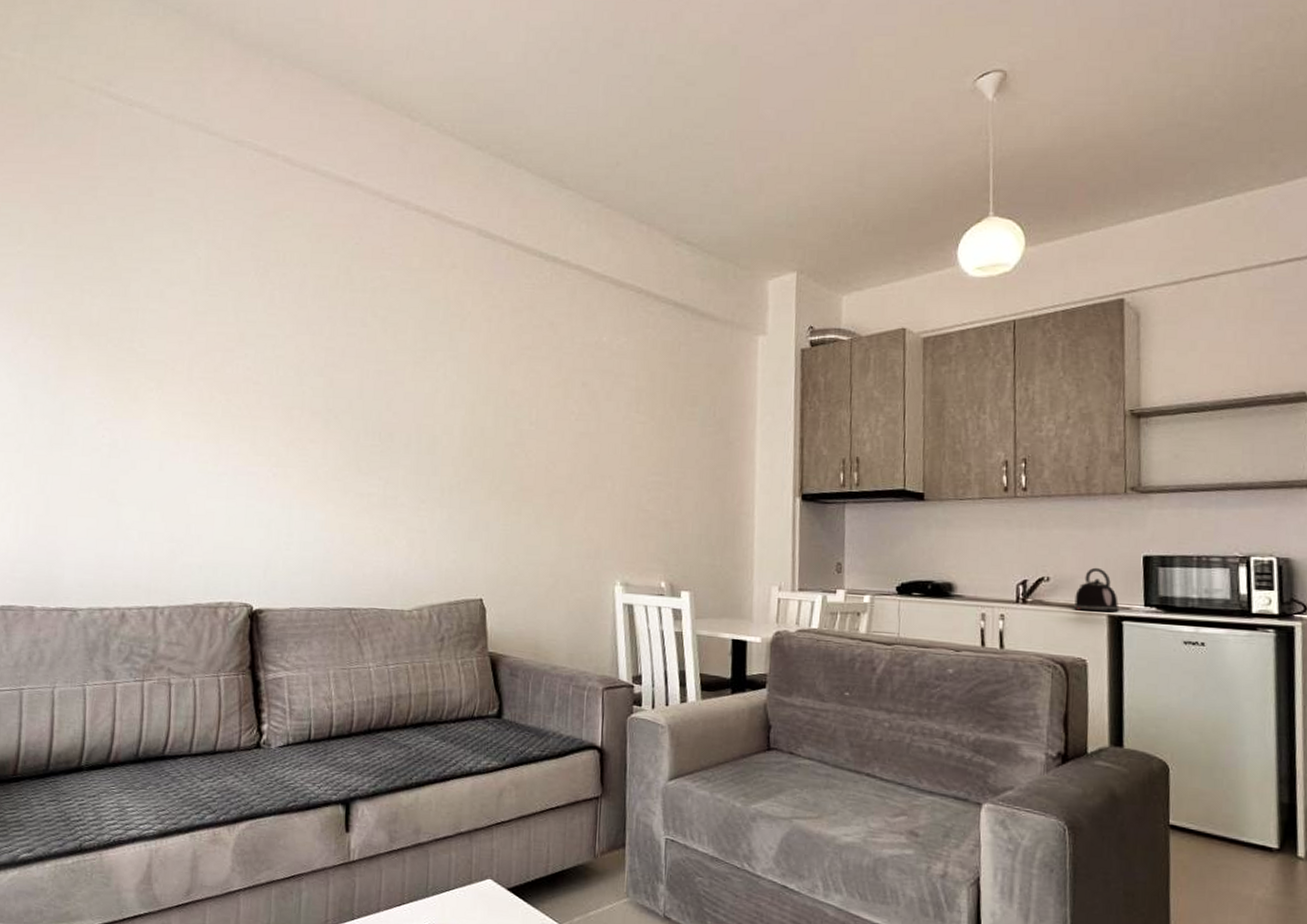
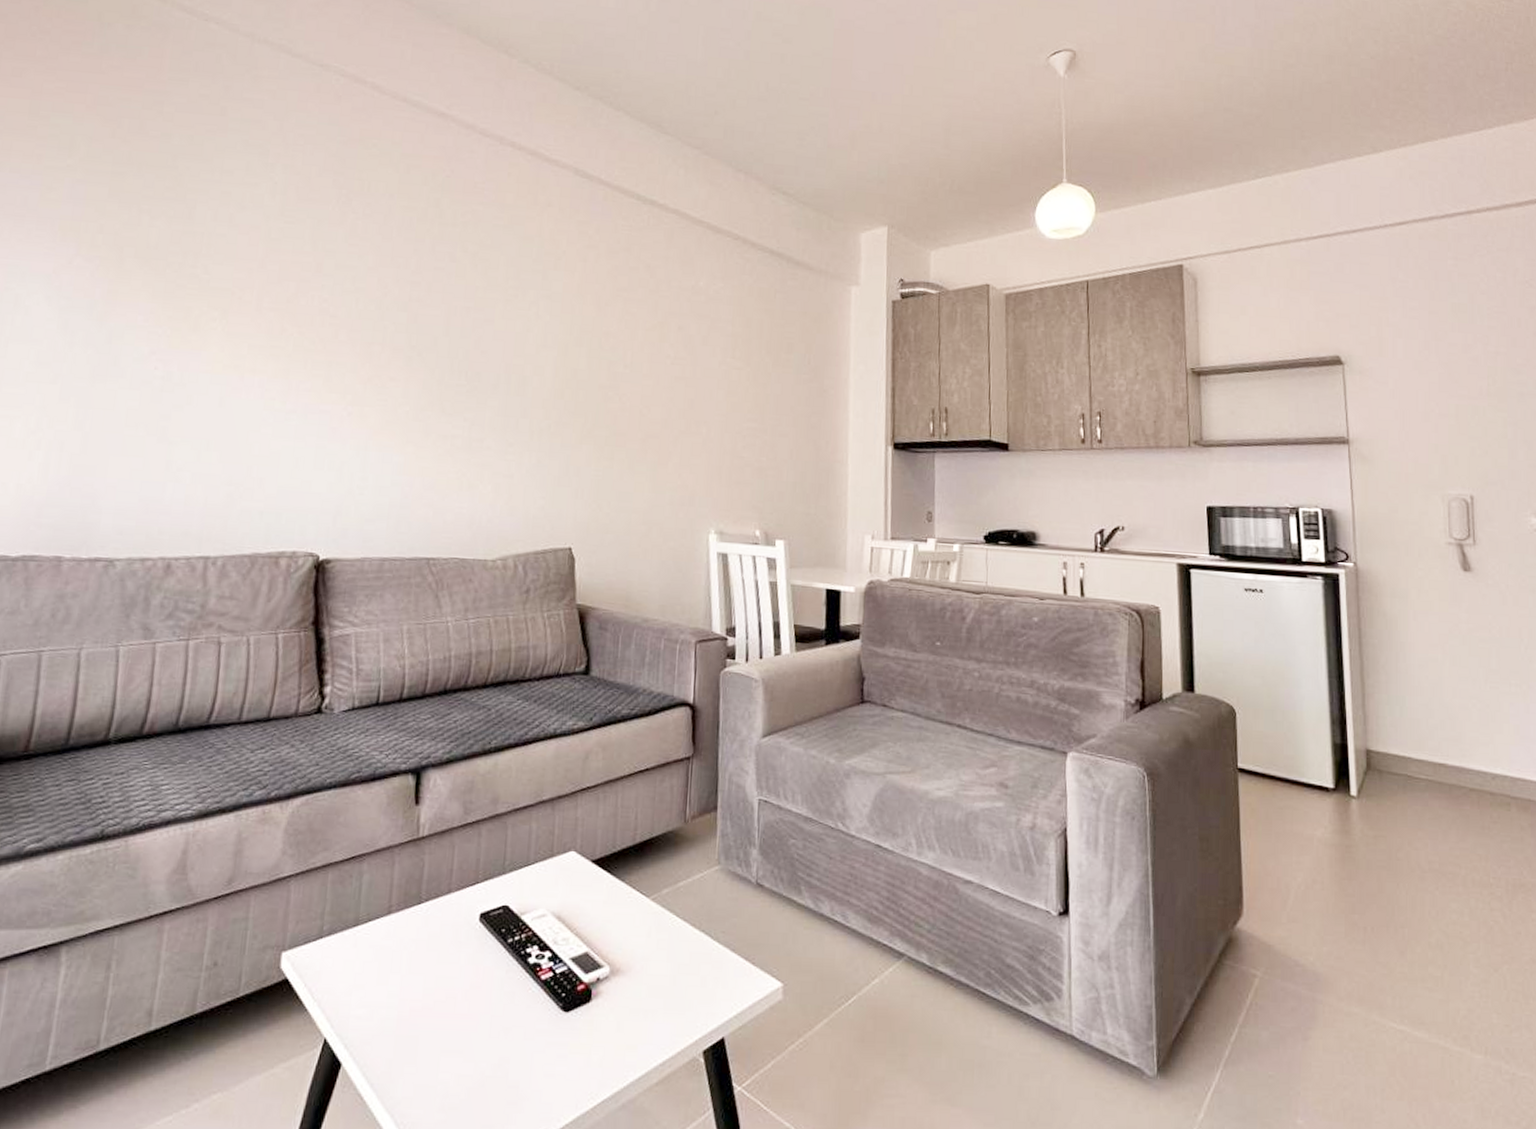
kettle: present [1074,567,1120,613] -> none [1147,517,1187,561]

